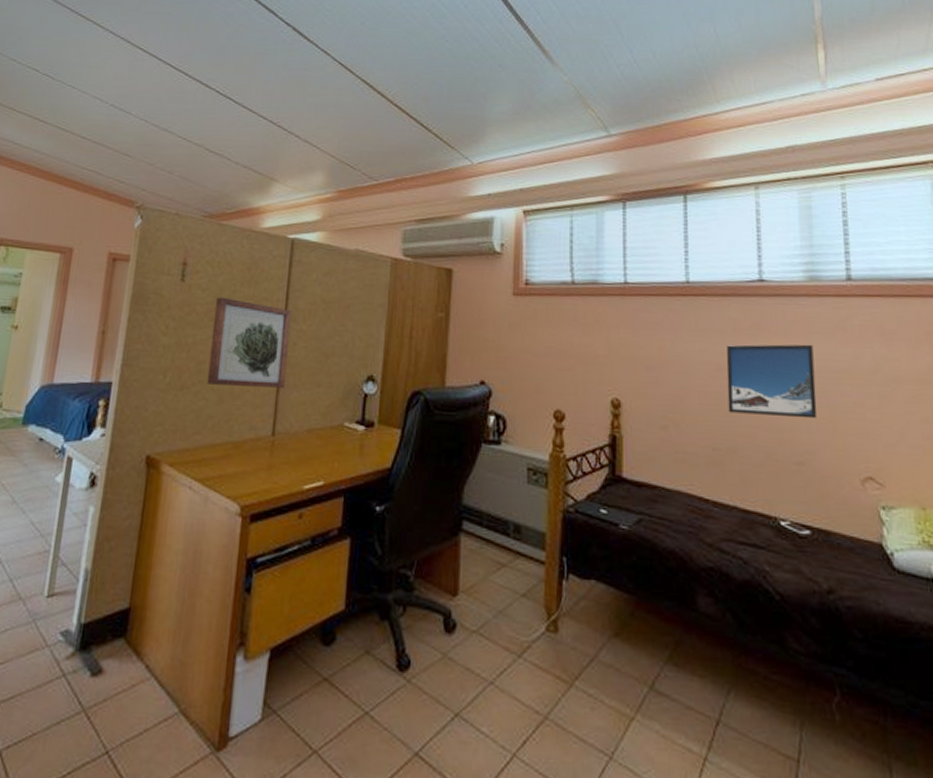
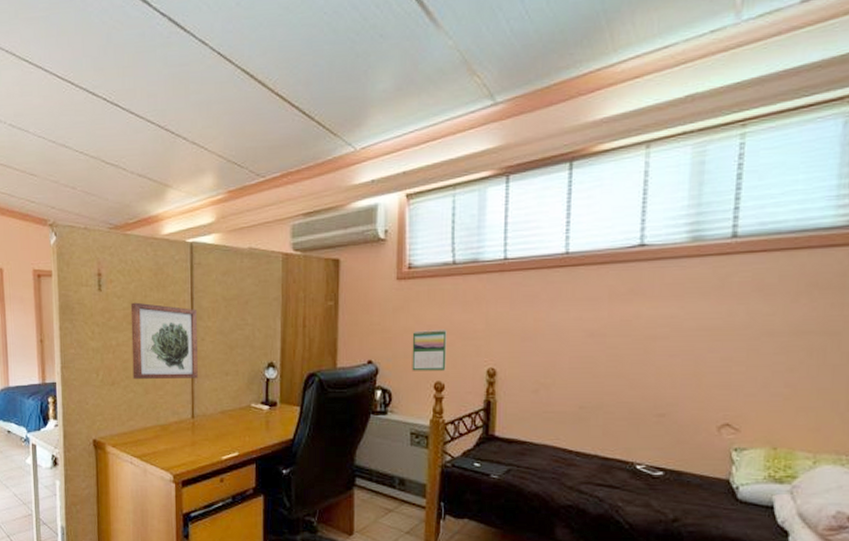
calendar: none [529,351,567,398] -> present [412,328,447,371]
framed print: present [726,344,817,419] -> none [597,305,687,375]

